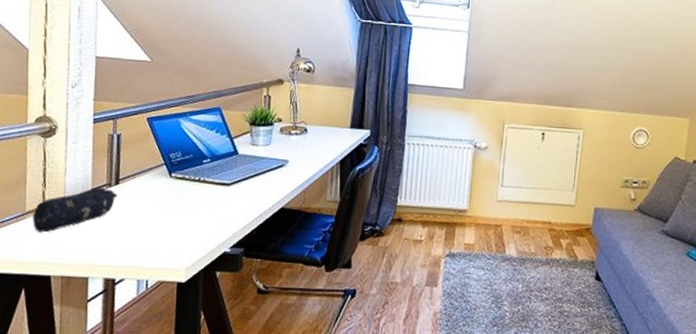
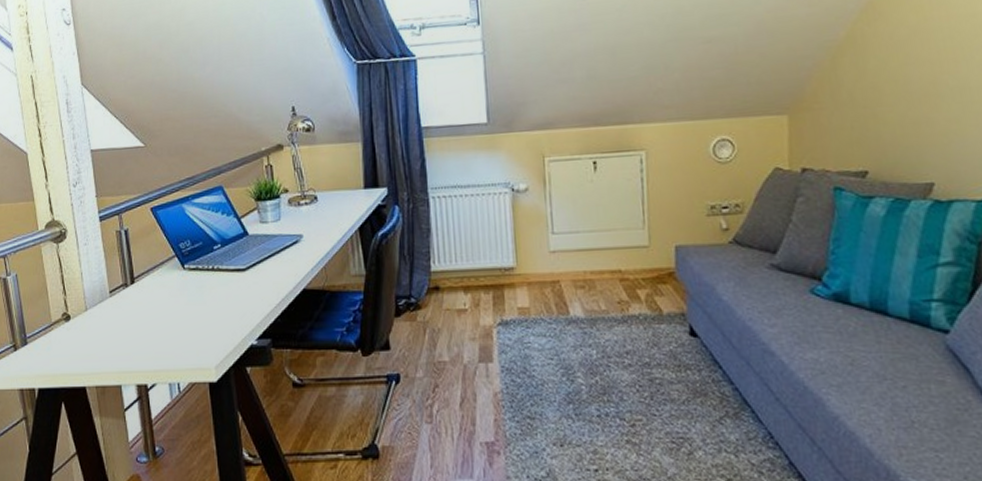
pencil case: present [32,187,117,233] -> none [59,288,135,343]

